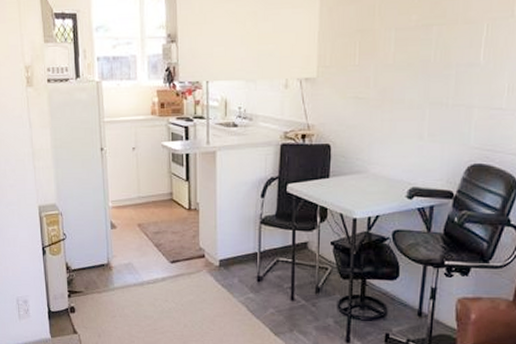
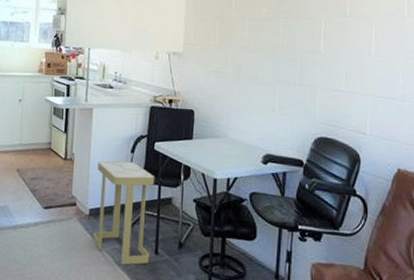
side table: none [225,206,289,313] -> present [93,161,155,265]

